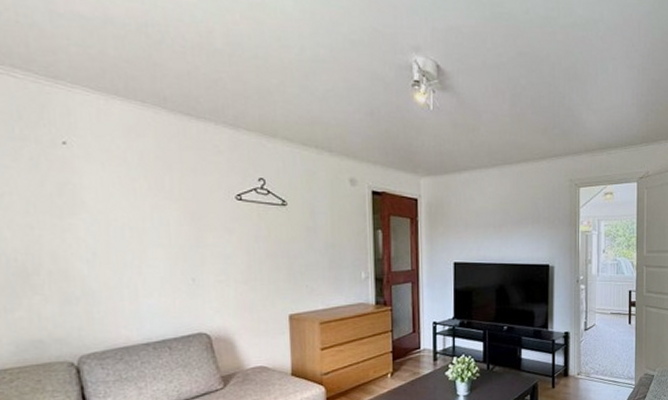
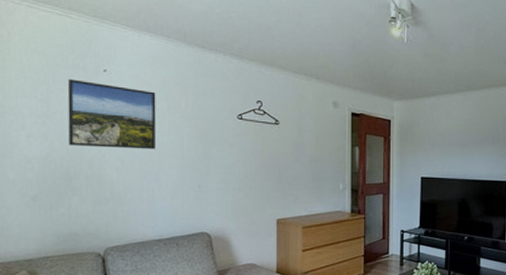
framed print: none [15,154,136,238] -> present [67,79,157,149]

